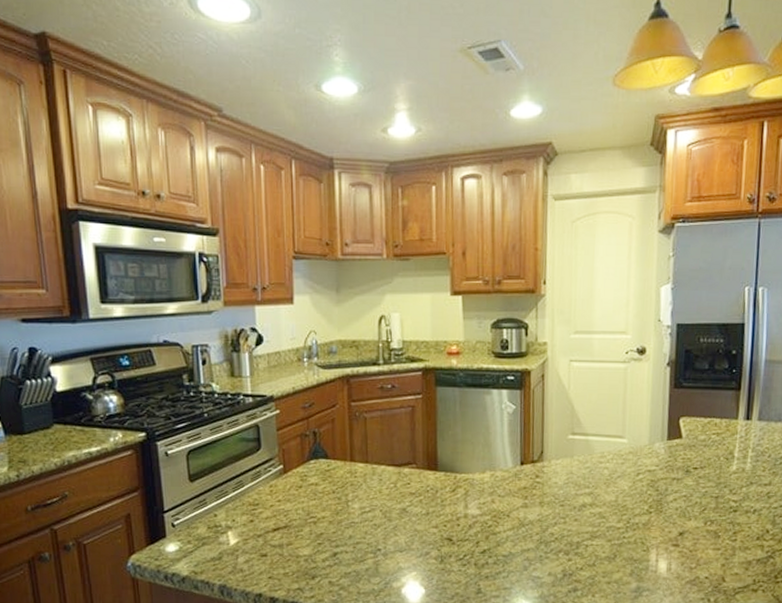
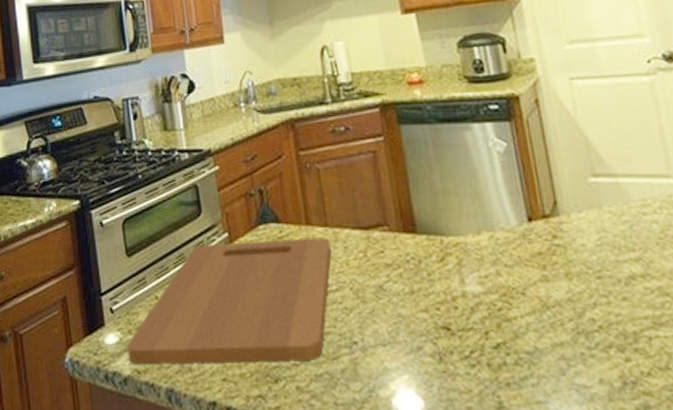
cutting board: none [186,471,369,568] -> present [127,237,332,365]

